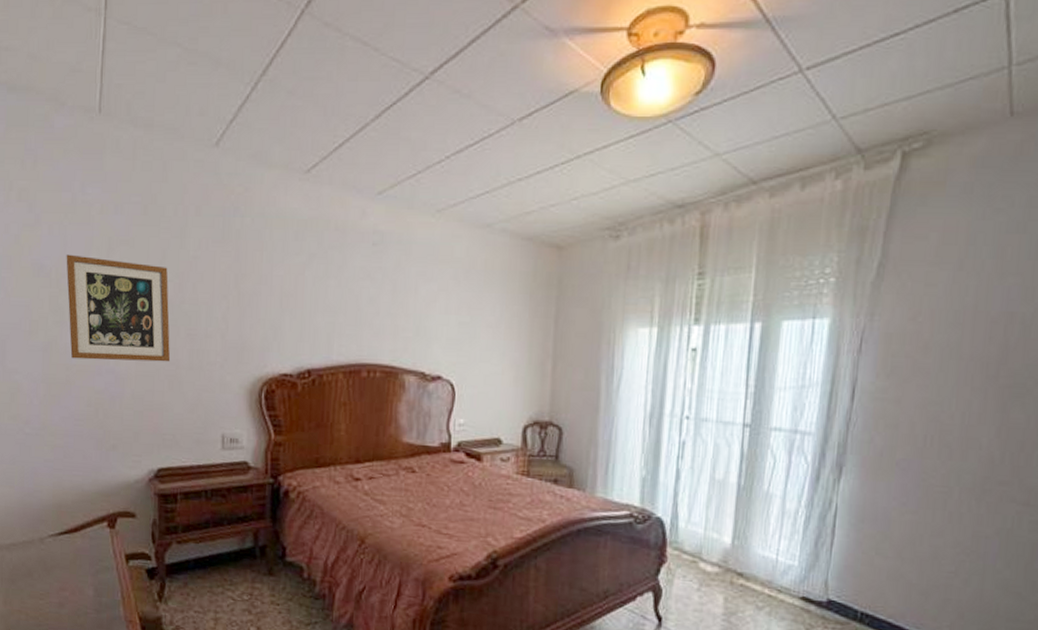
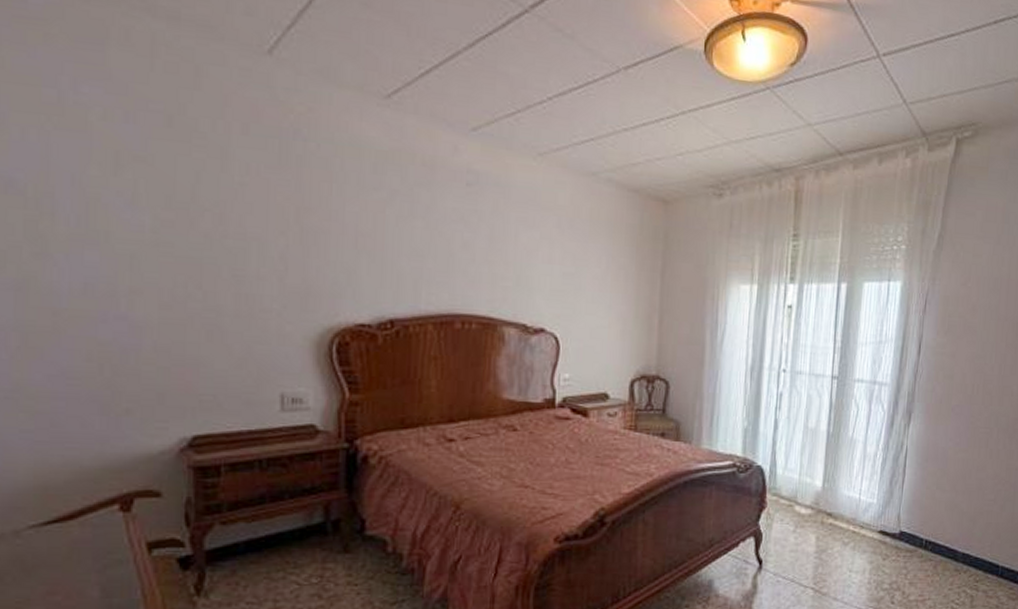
wall art: present [66,254,171,362] -> none [49,168,209,308]

